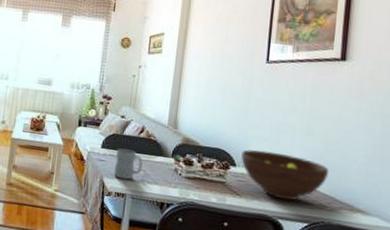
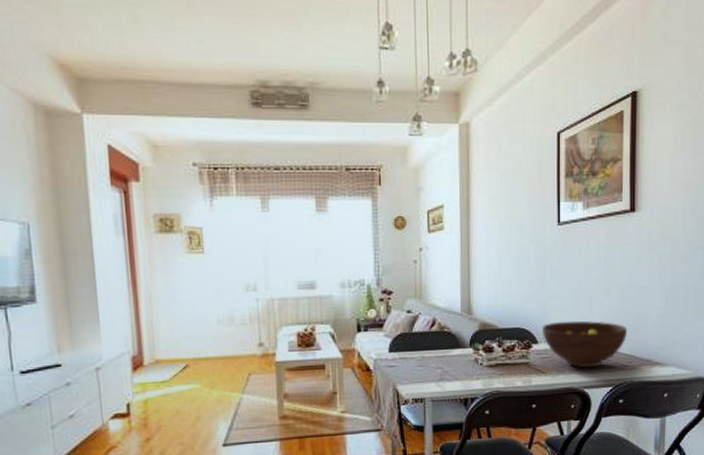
mug: present [114,148,143,180] -> none [408,348,439,383]

